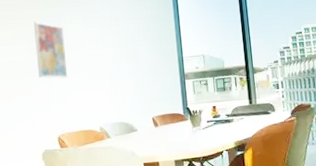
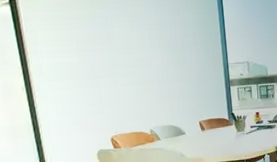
wall art: present [33,22,68,79] -> none [80,23,118,82]

